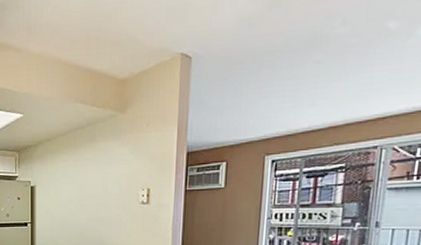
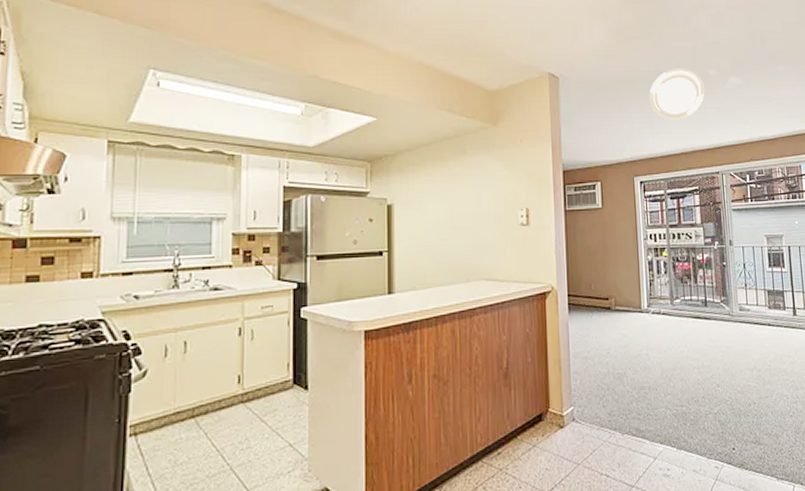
ceiling light: none [297,25,377,91] -> present [649,68,705,120]

